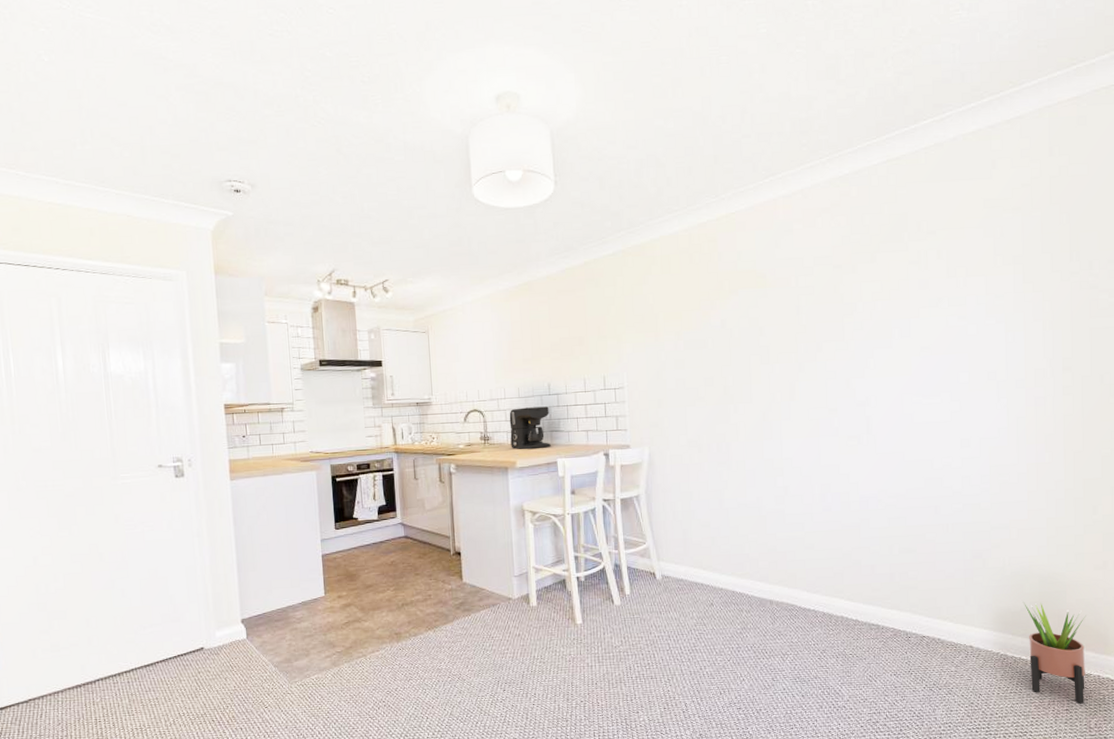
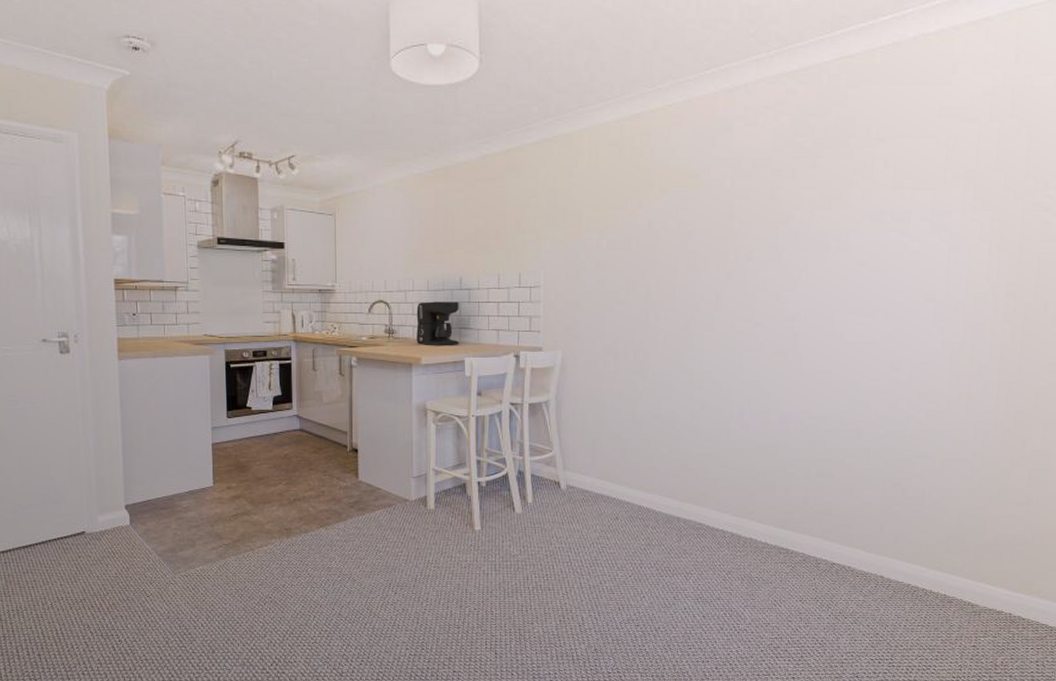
potted plant: present [1024,603,1086,704] -> none [939,536,1004,641]

